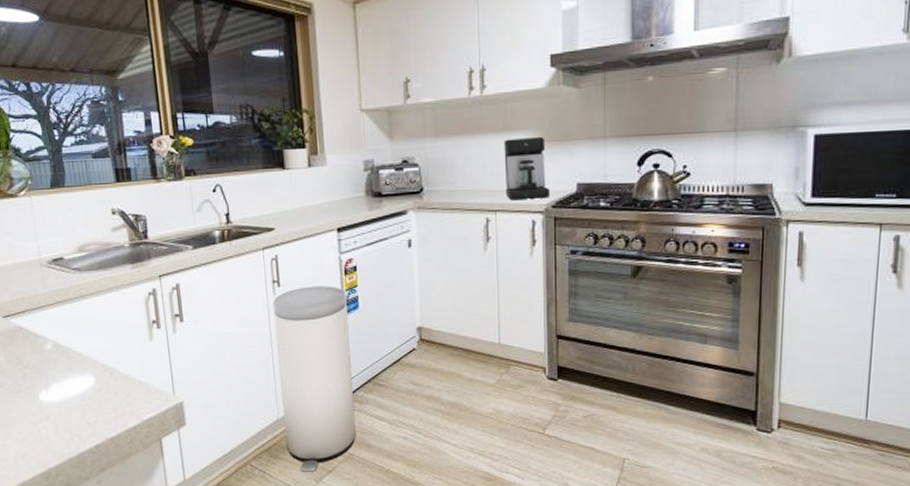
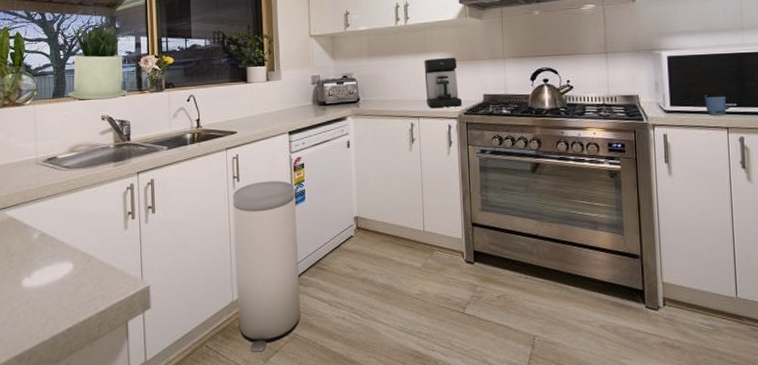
planter: none [64,96,140,191] -> present [68,24,127,100]
mug: none [856,182,889,210] -> present [705,94,731,117]

